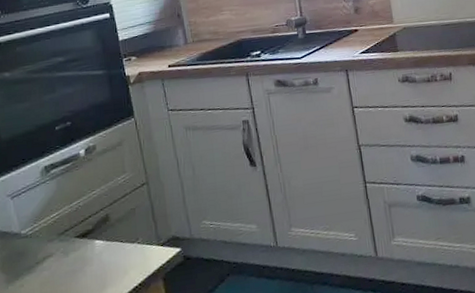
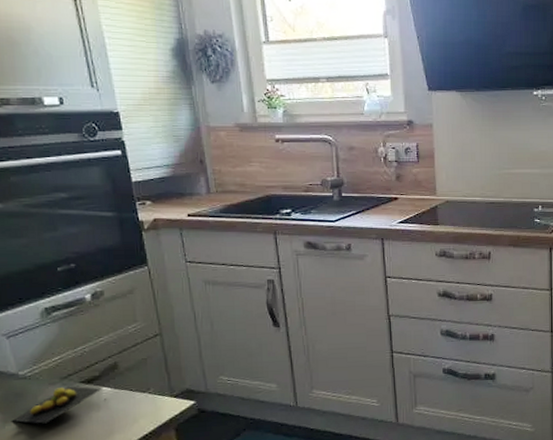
lemon: none [15,241,100,282] -> present [12,386,107,424]

